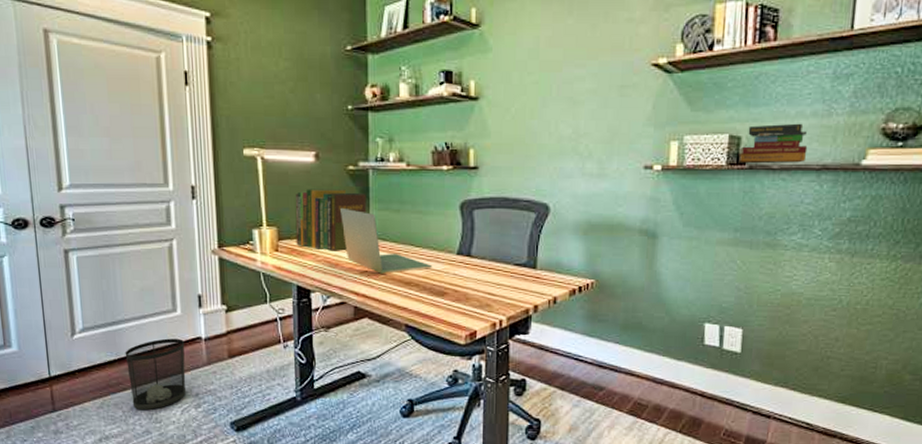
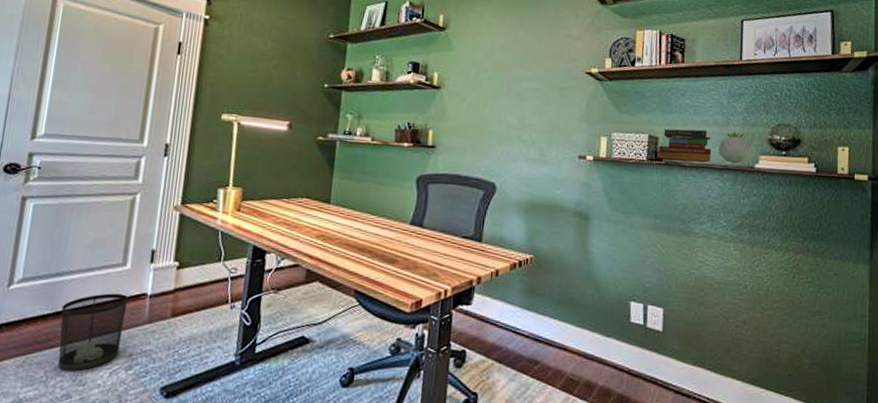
books: present [295,189,367,251] -> none [259,154,332,215]
laptop: present [340,207,432,274] -> none [305,173,386,239]
succulent plant: none [815,122,859,162] -> present [718,131,752,164]

